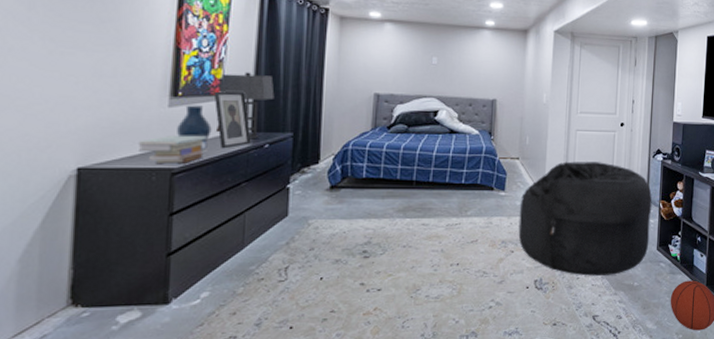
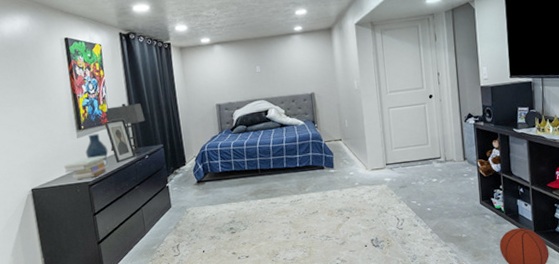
bean bag chair: present [518,161,652,276] -> none [348,132,472,232]

